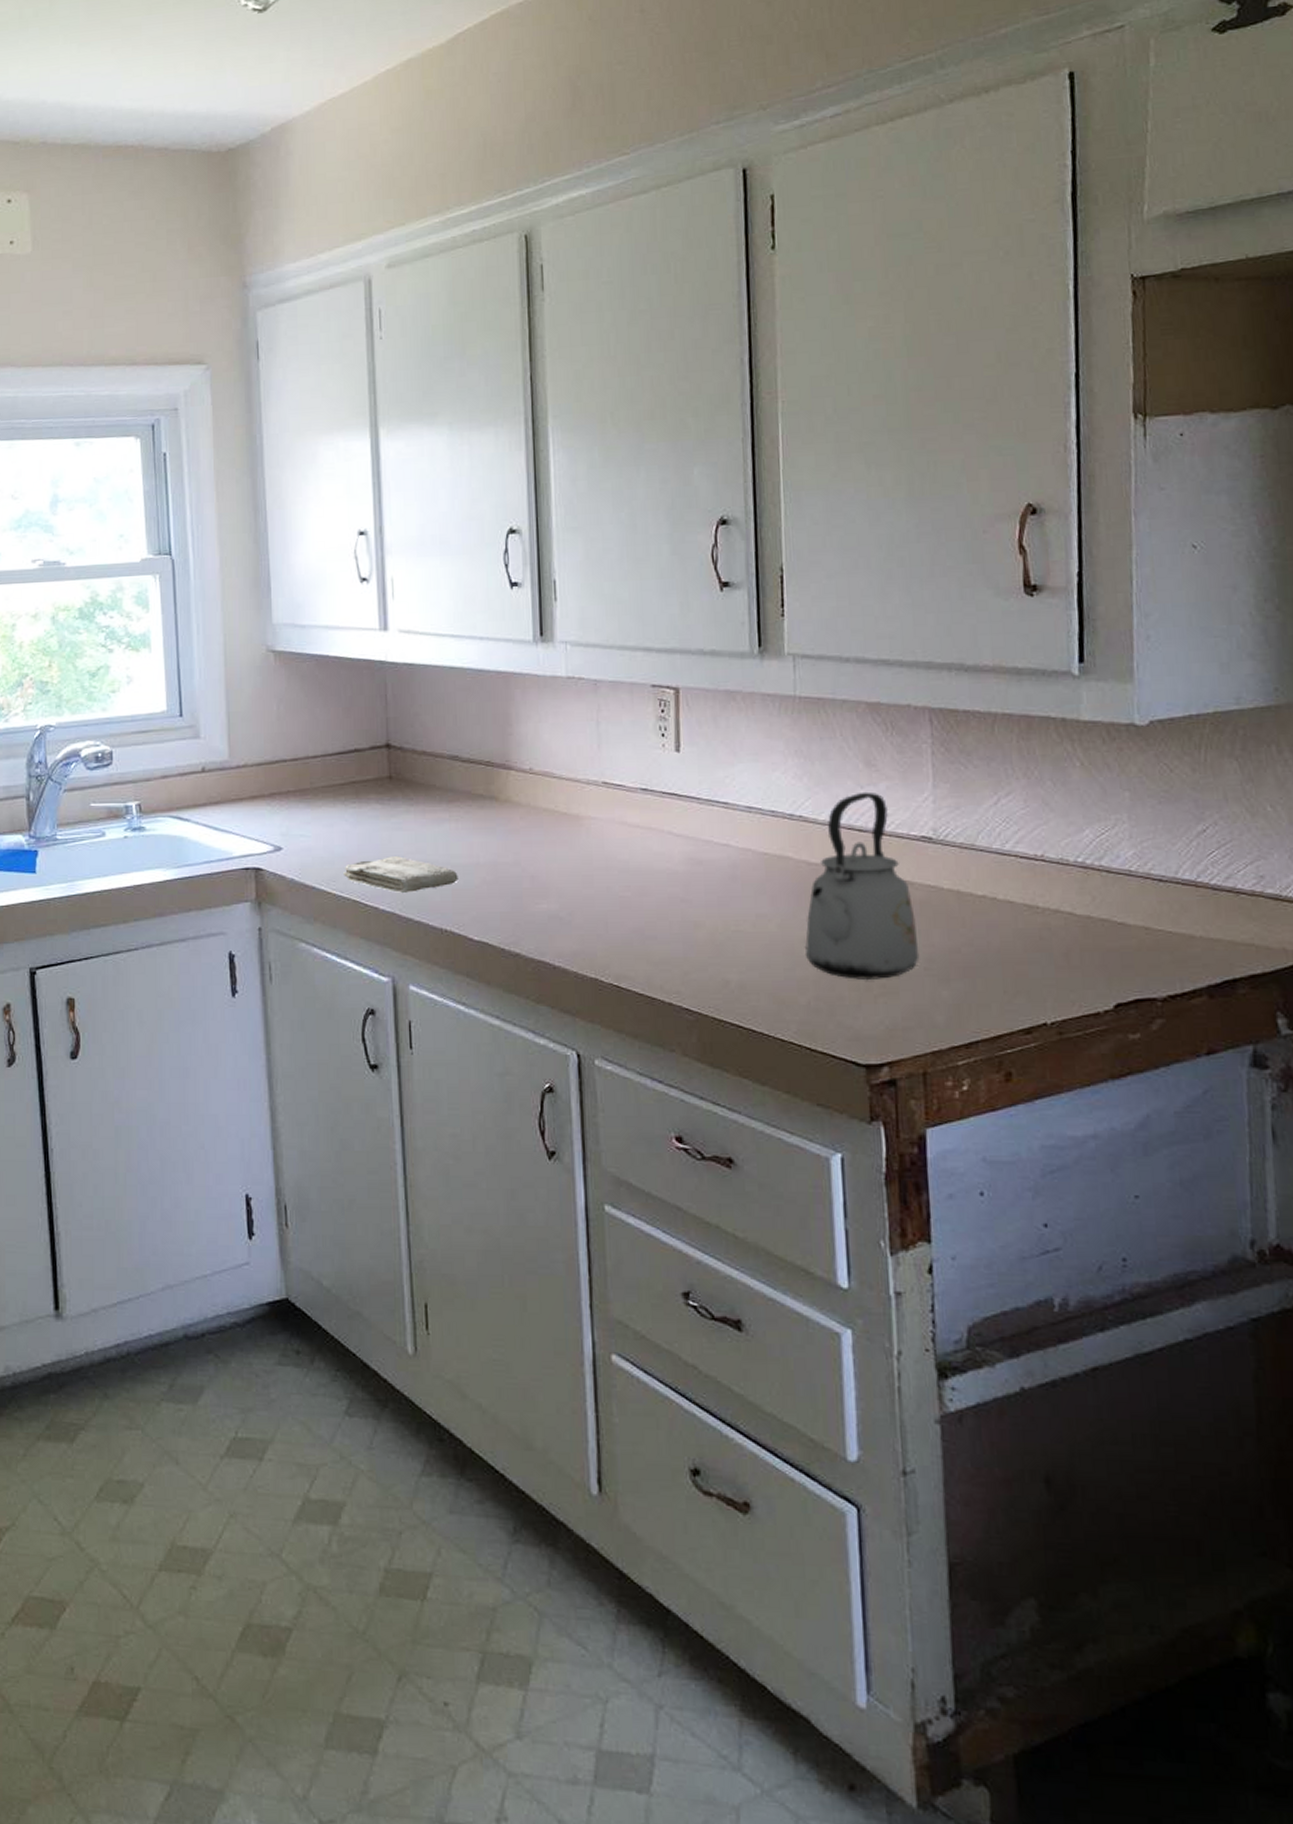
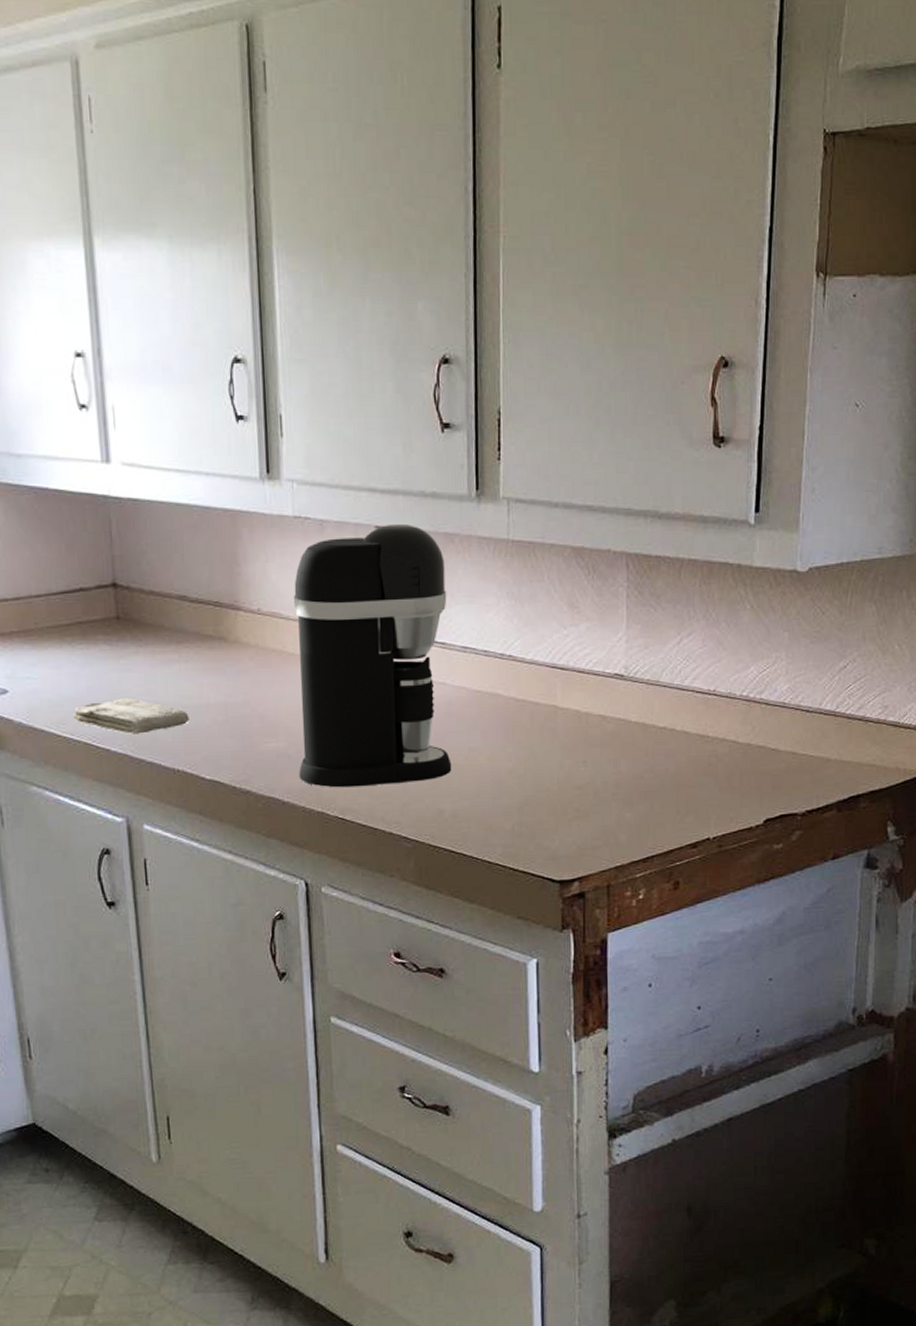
coffee maker: none [566,682,738,953] -> present [293,523,452,788]
kettle: present [805,791,920,981] -> none [511,632,609,806]

